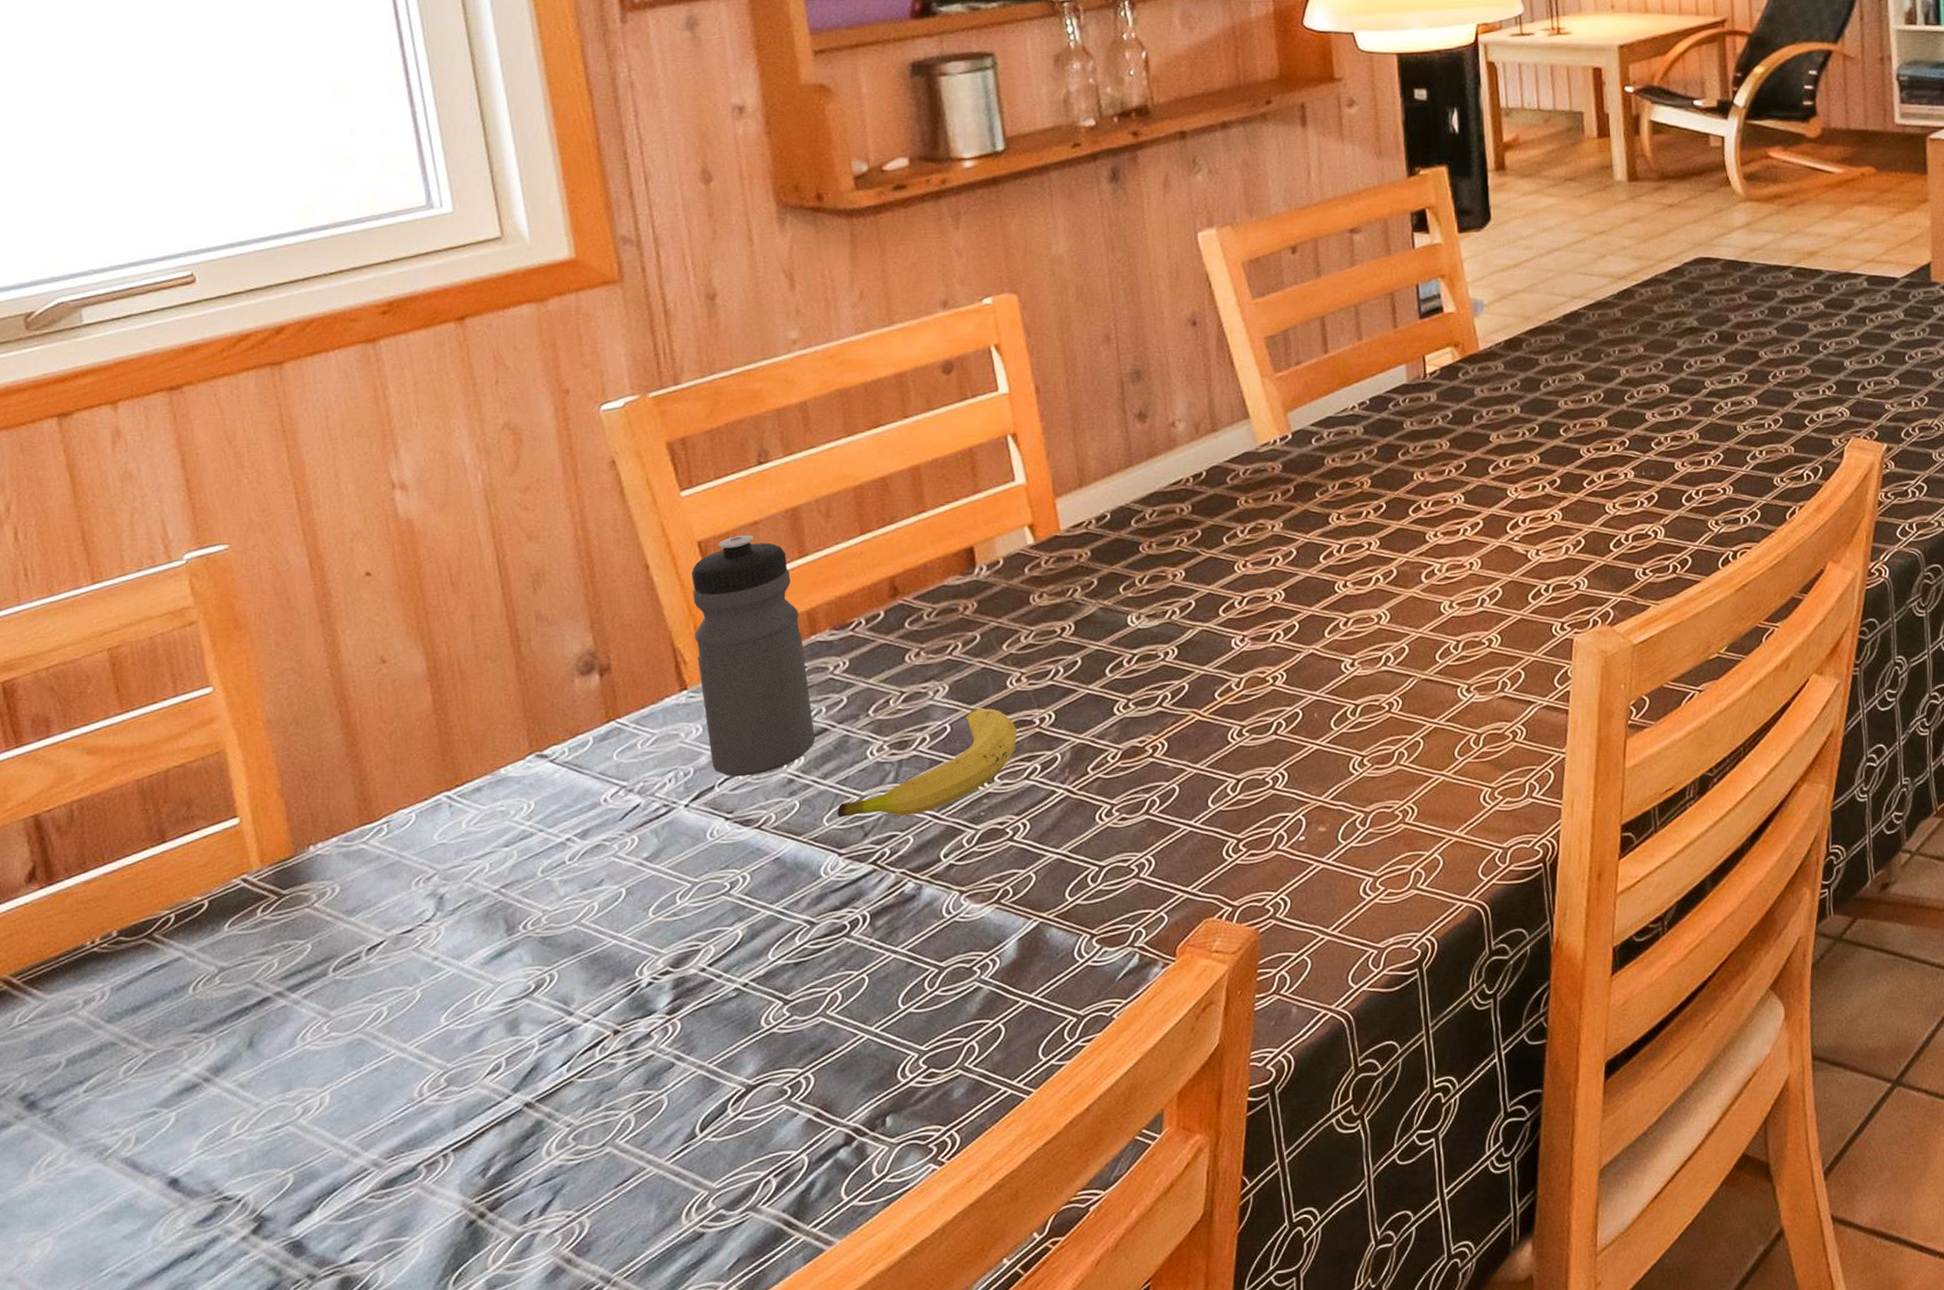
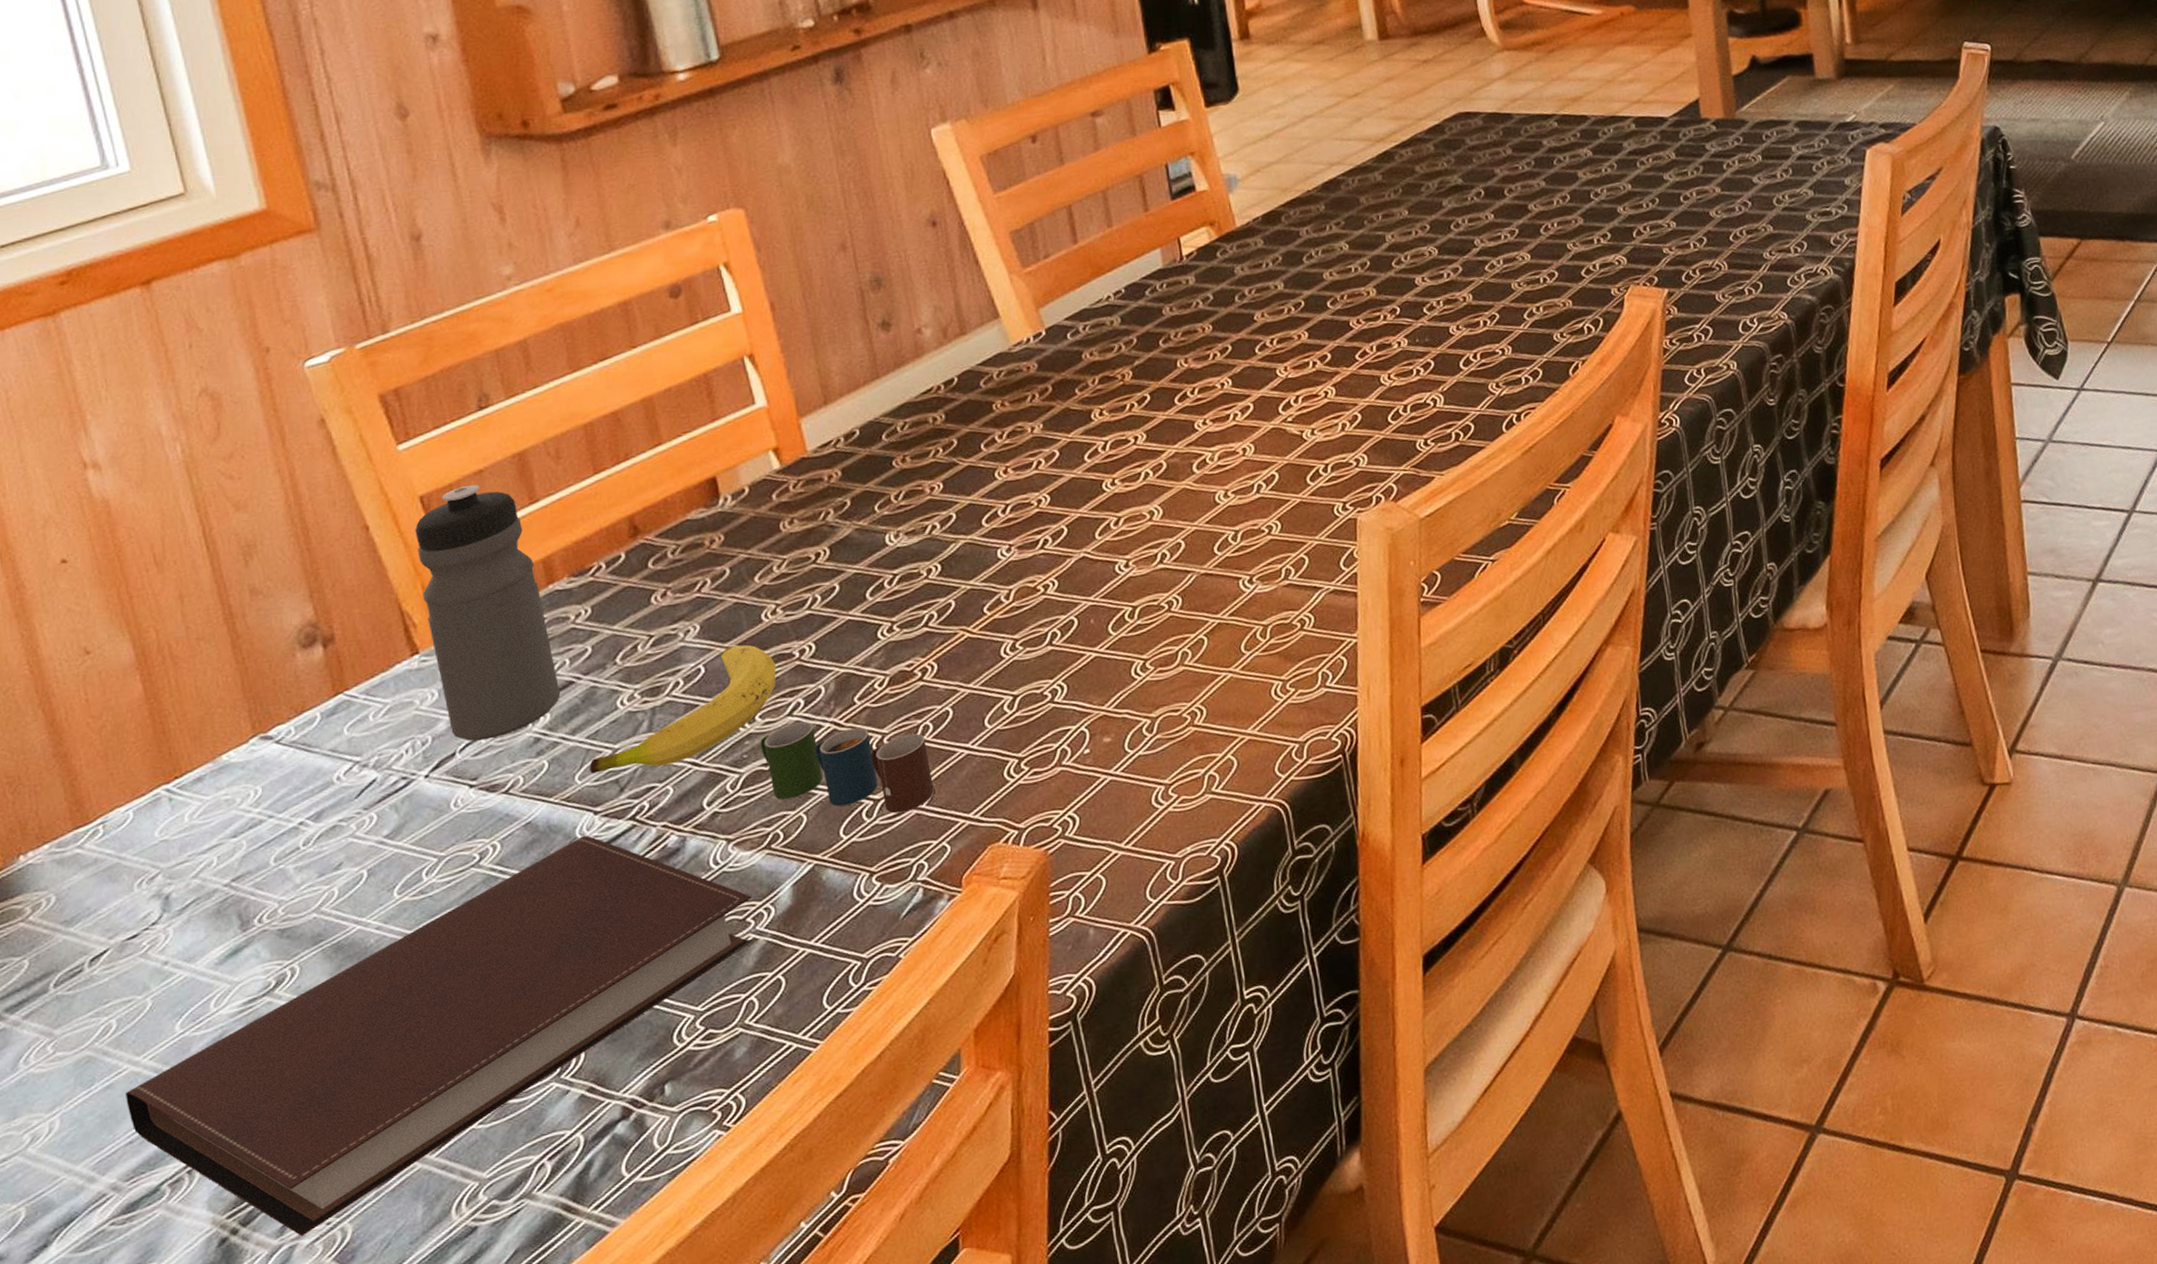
notebook: none [392,874,979,1226] -> present [126,835,751,1237]
cup: none [997,786,1156,881] -> present [760,721,934,814]

